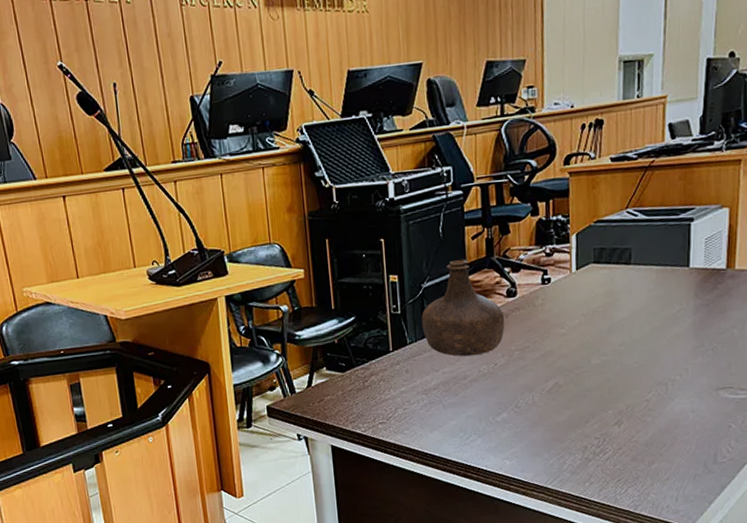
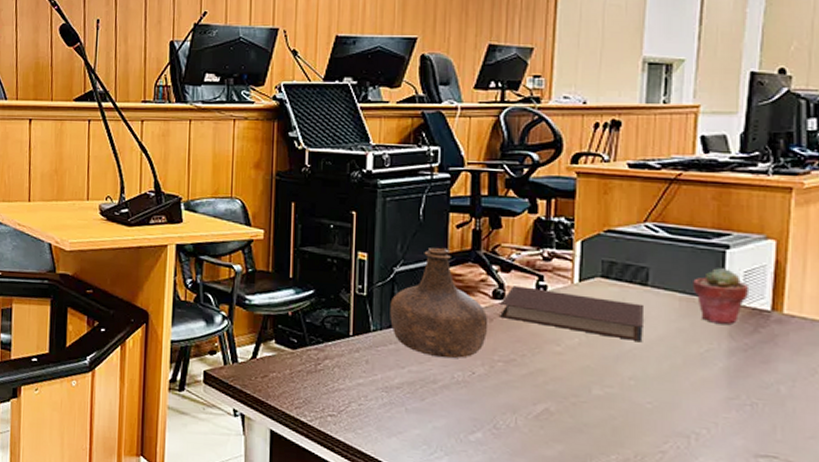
notebook: none [513,280,629,314] -> present [500,286,645,341]
potted succulent: none [666,237,709,287] -> present [693,267,748,324]

